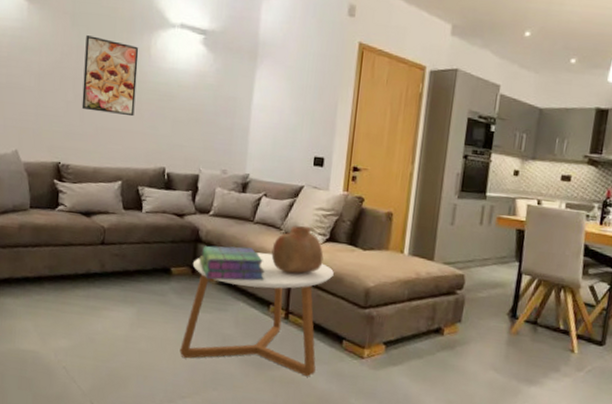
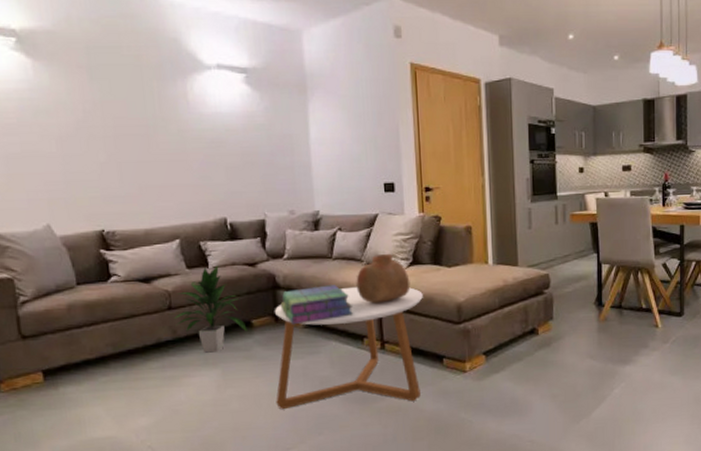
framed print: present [81,35,139,117] -> none [109,88,181,170]
indoor plant: none [105,210,166,292] -> present [175,265,247,353]

